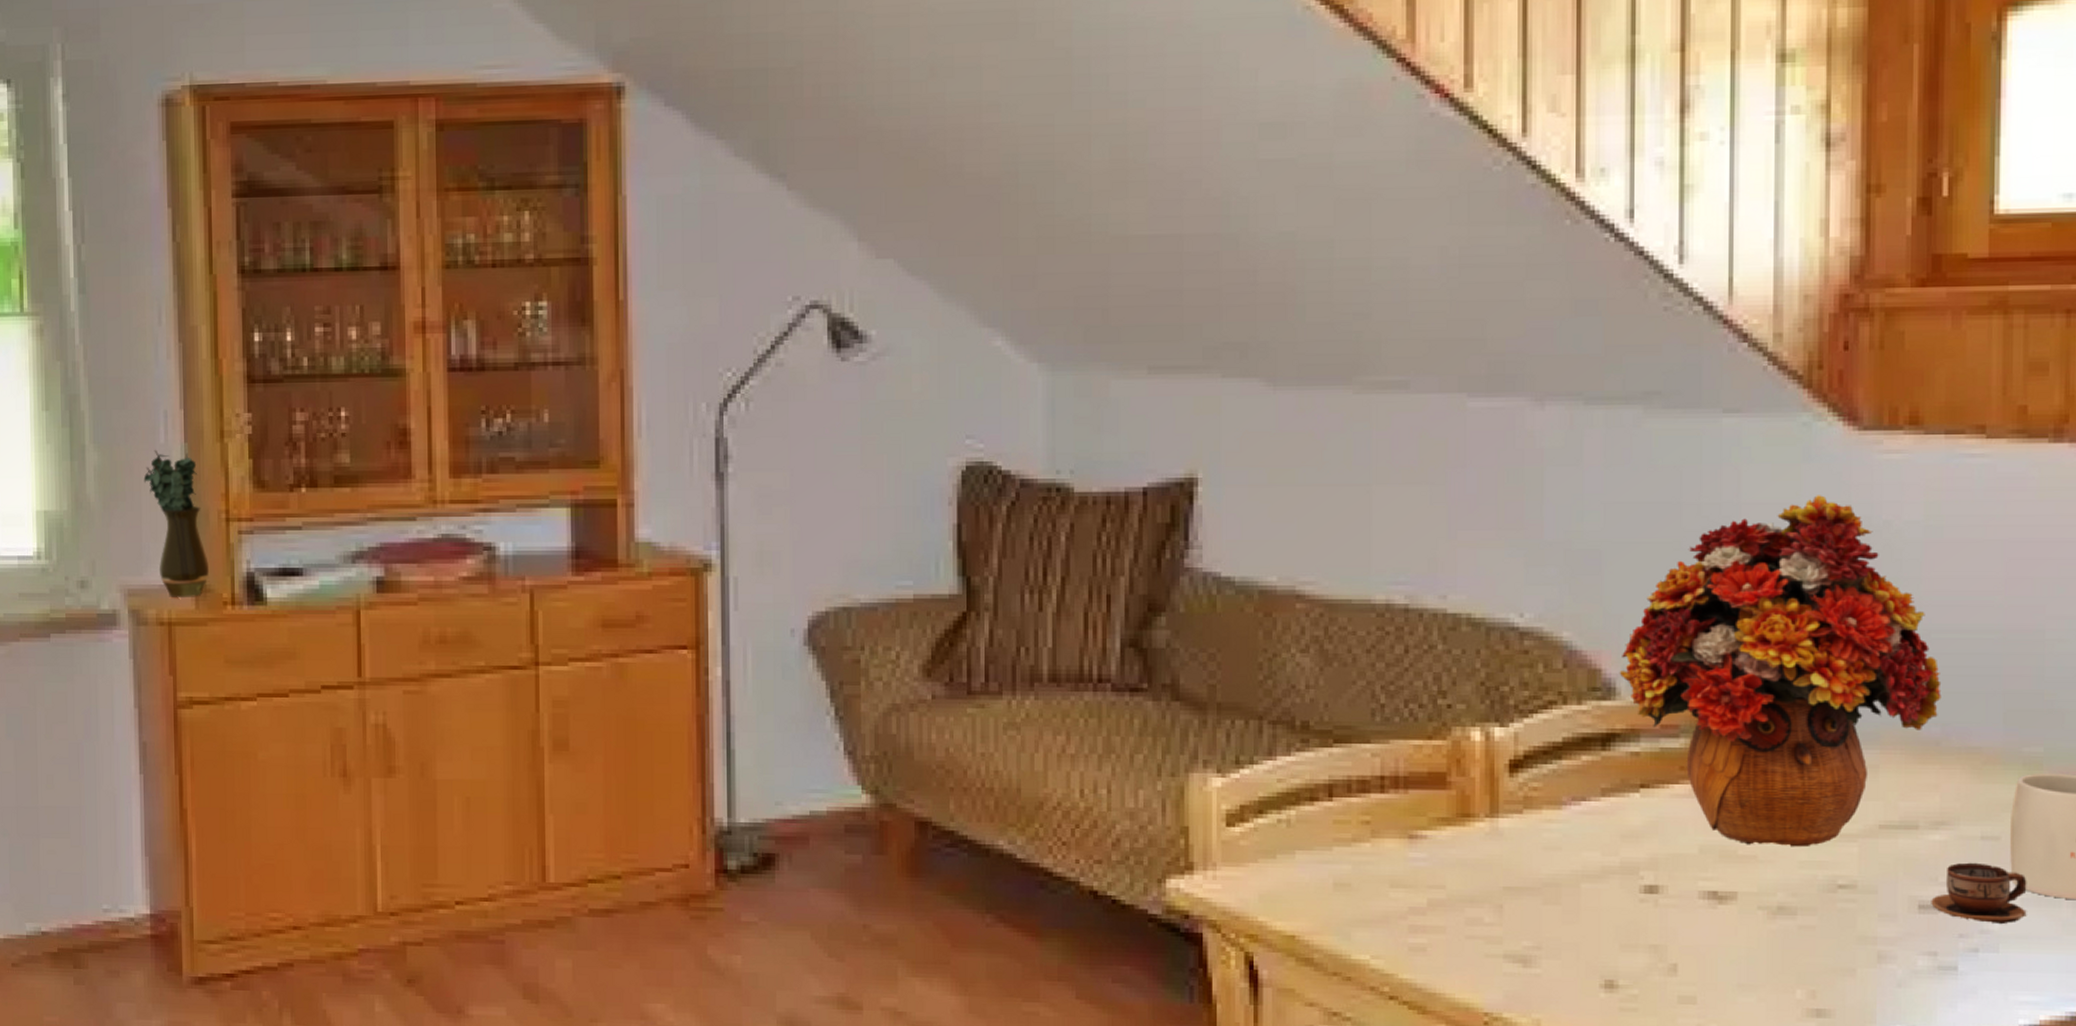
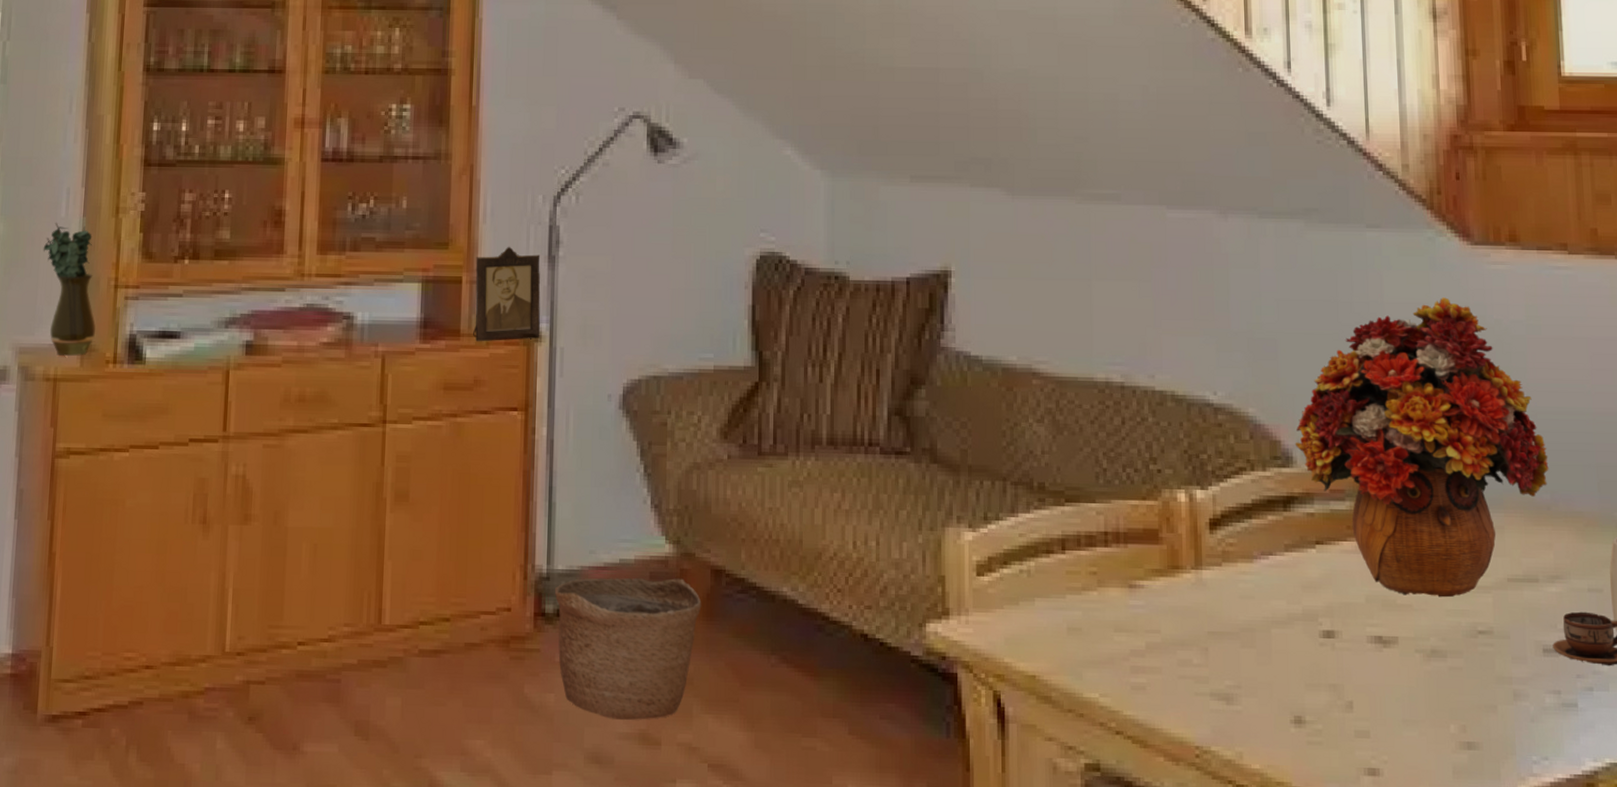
photo frame: none [632,463,710,573] -> present [473,246,541,342]
basket: none [738,831,905,984] -> present [555,577,702,721]

